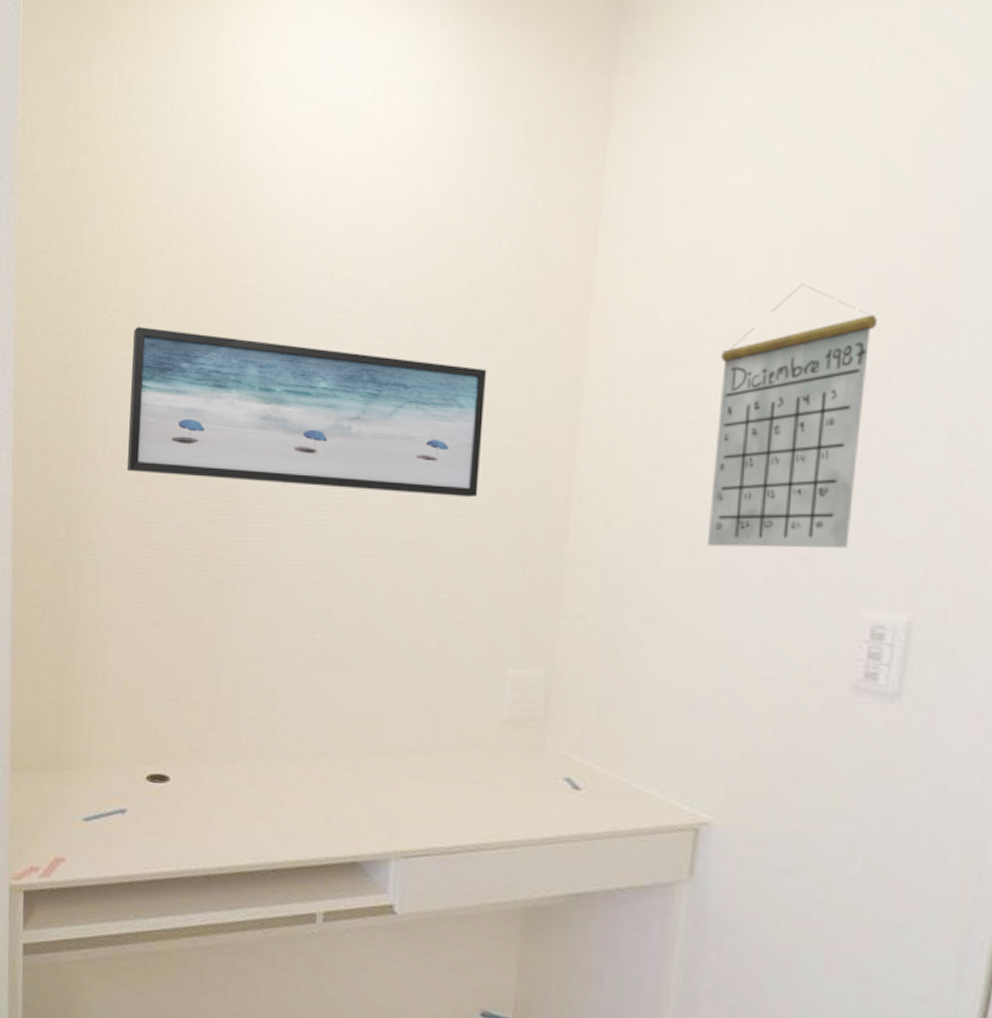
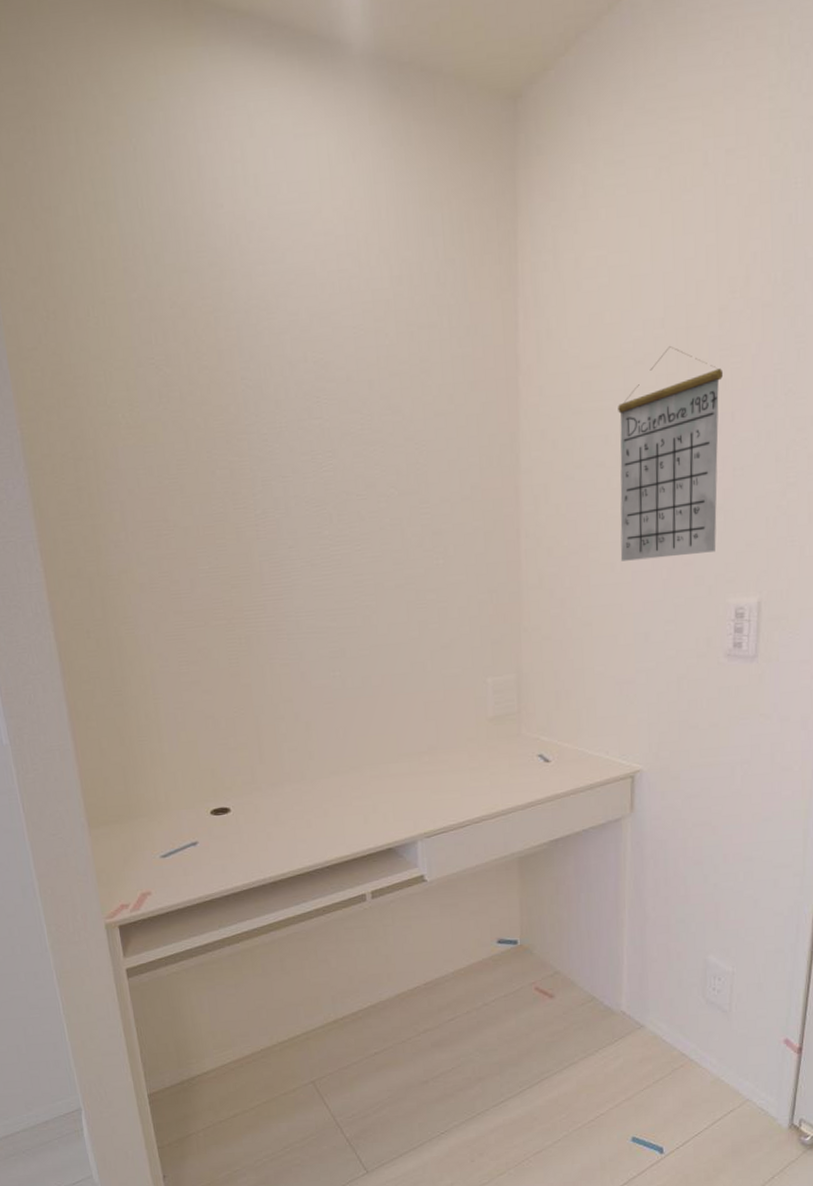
wall art: present [126,327,487,498] -> none [135,415,449,551]

